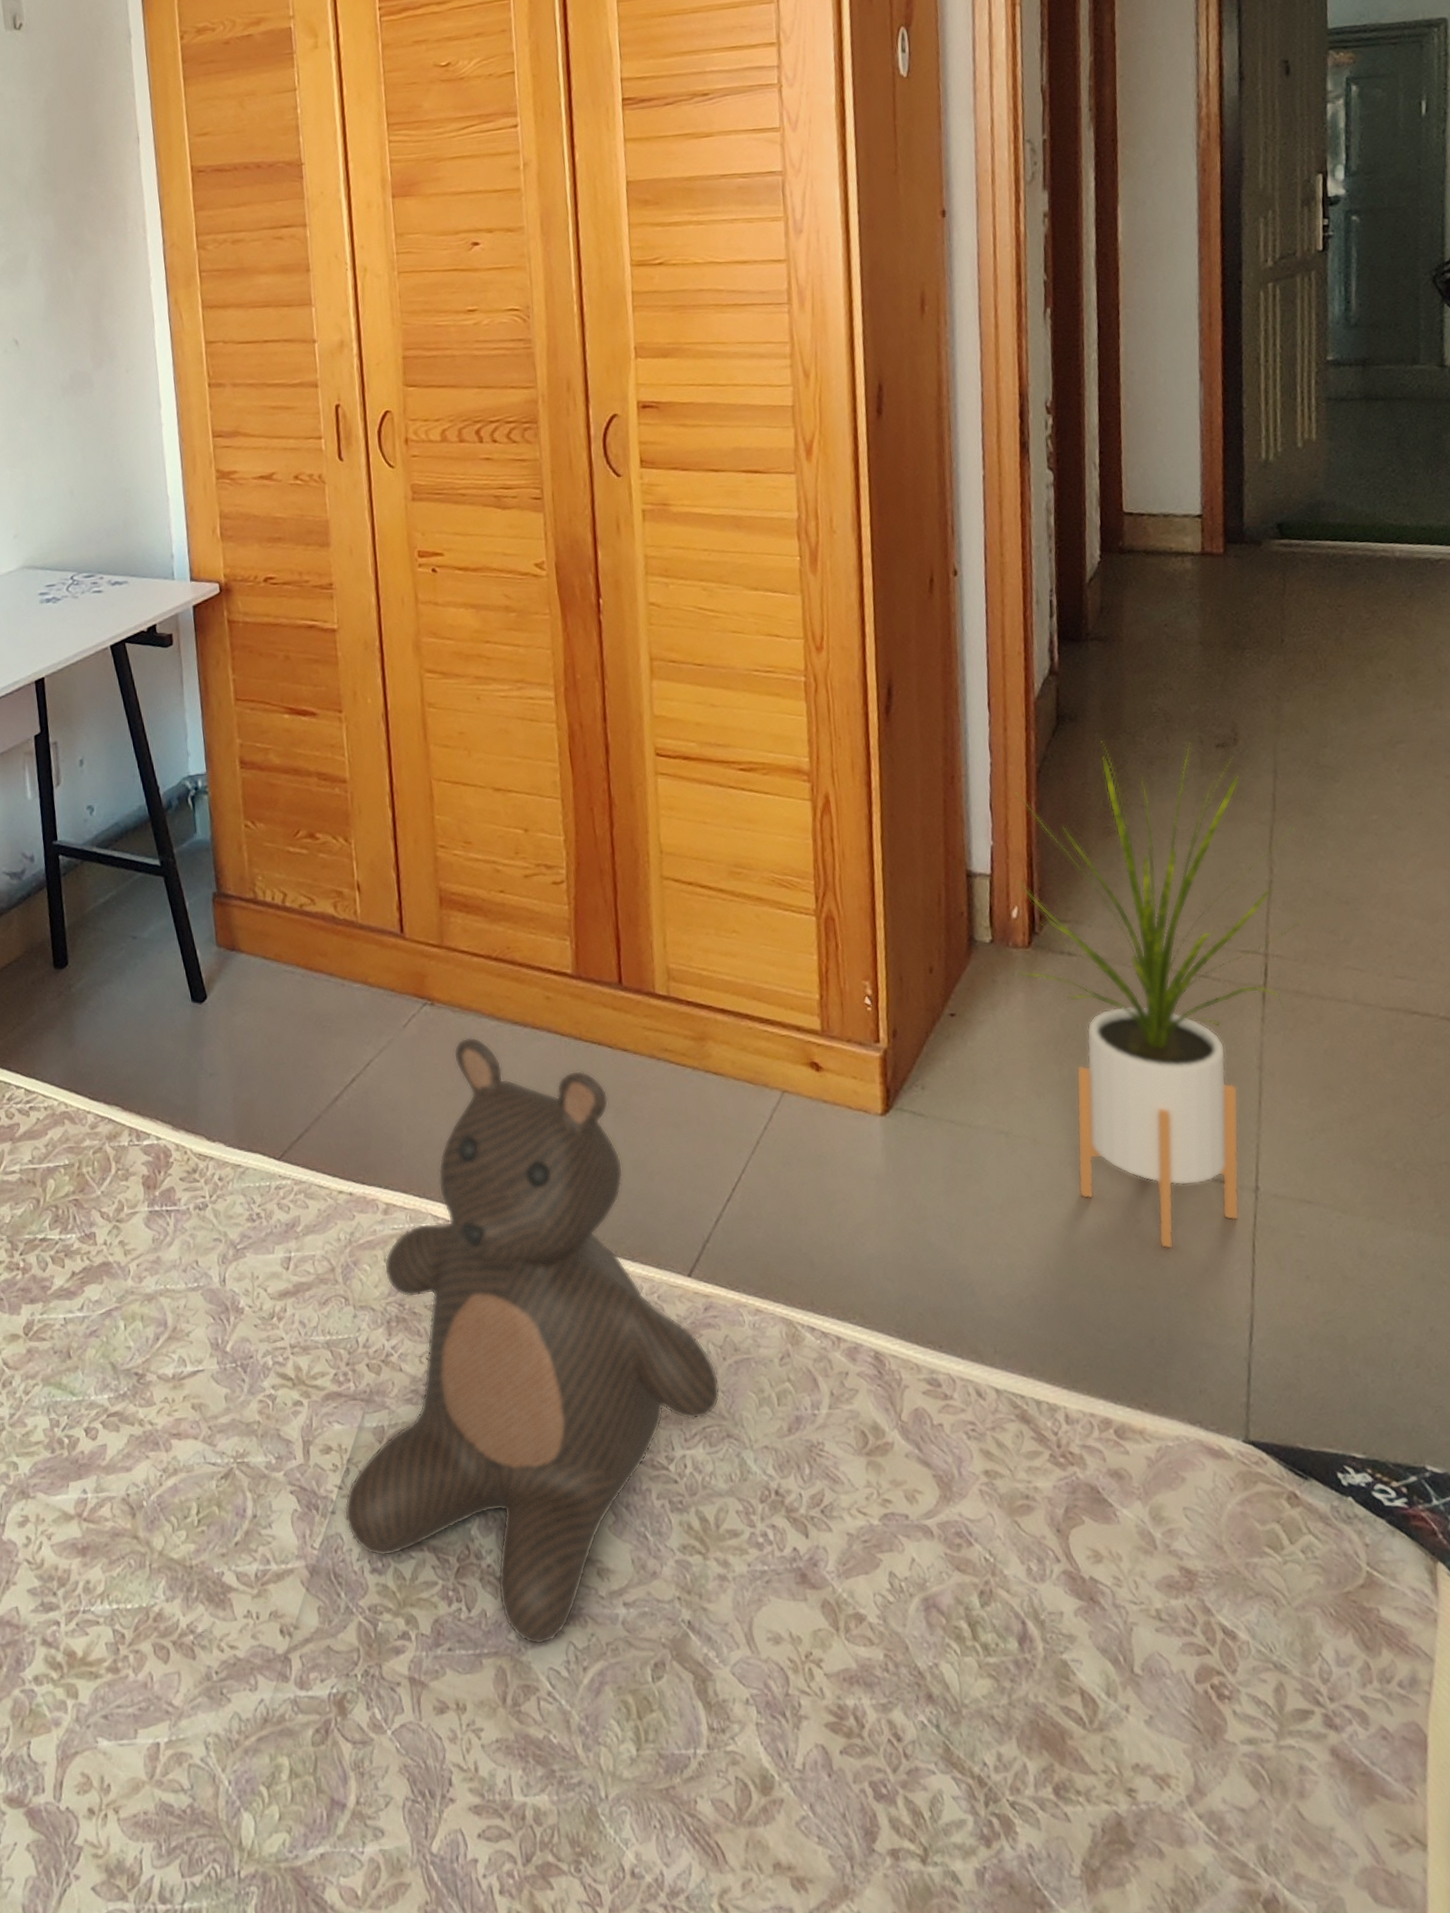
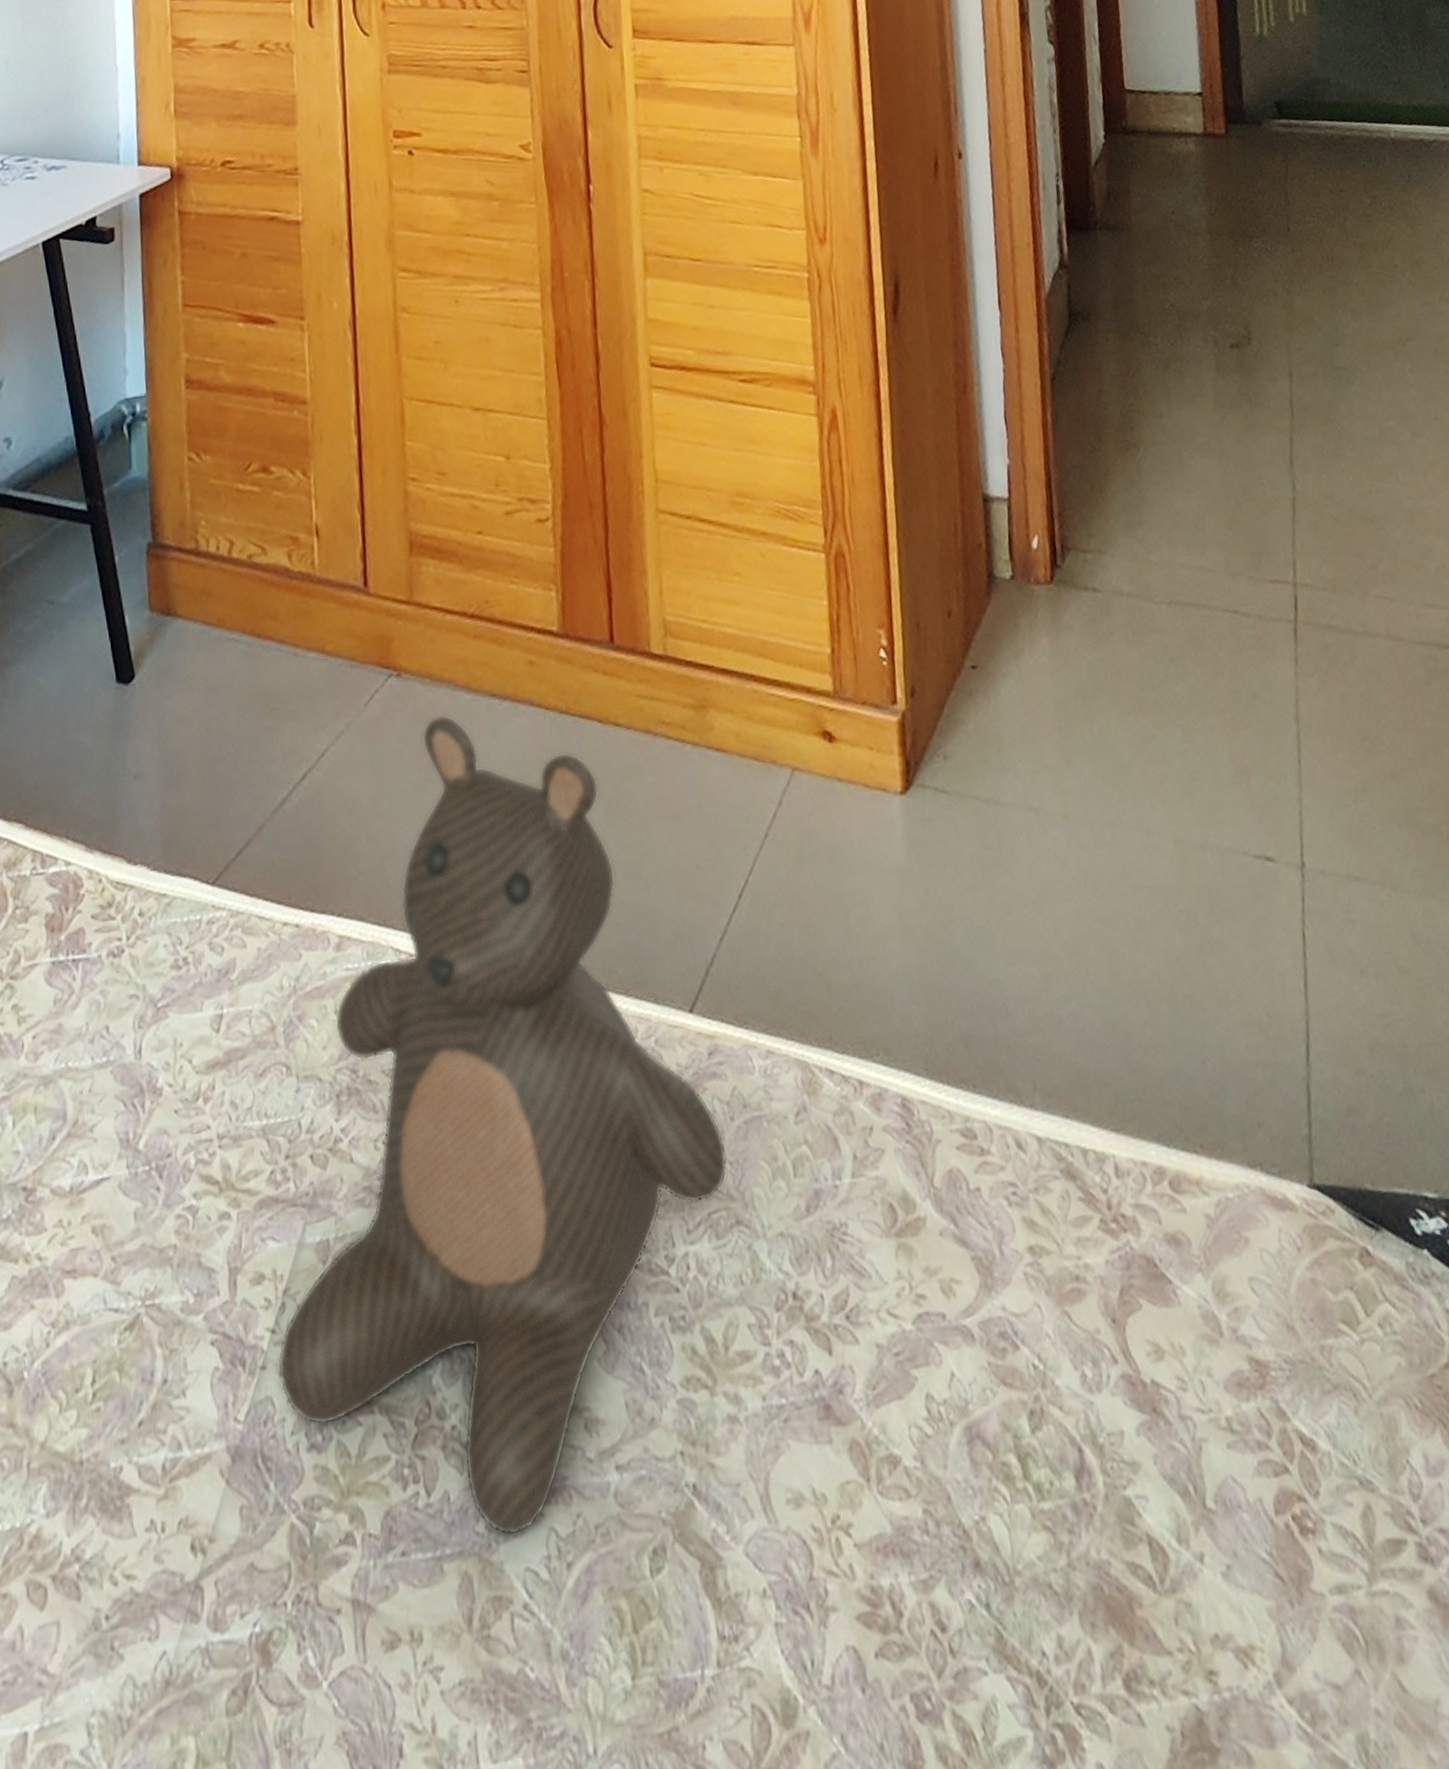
house plant: present [1015,741,1302,1249] -> none [1030,342,1329,945]

